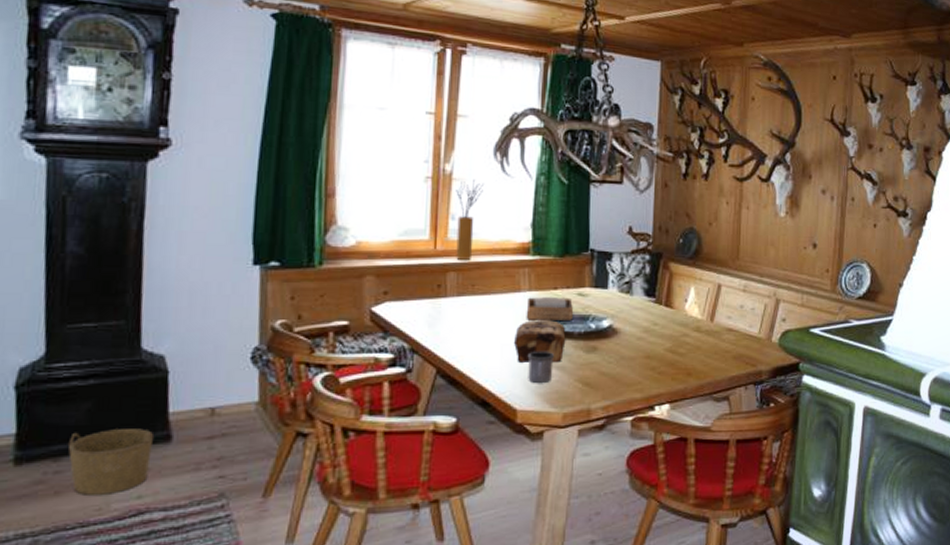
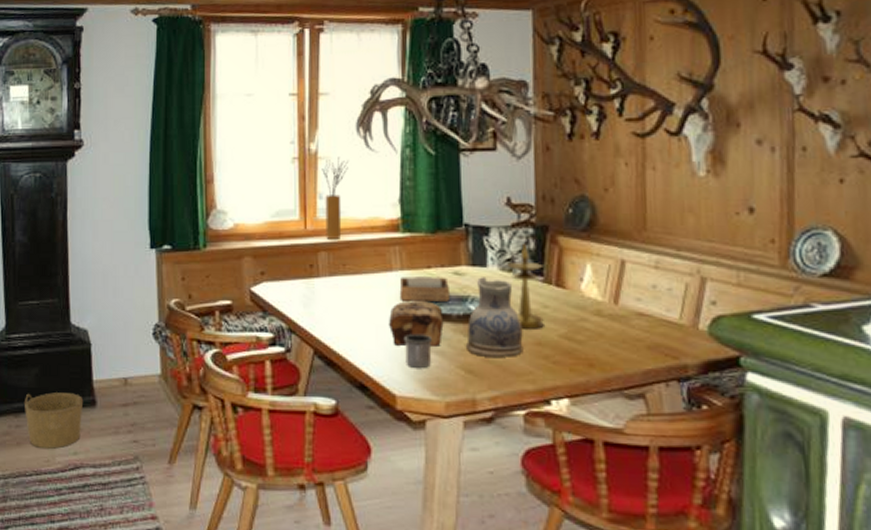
ceramic pitcher: none [584,298,635,370] -> present [465,277,524,357]
candlestick: none [624,268,656,344] -> present [506,243,544,329]

